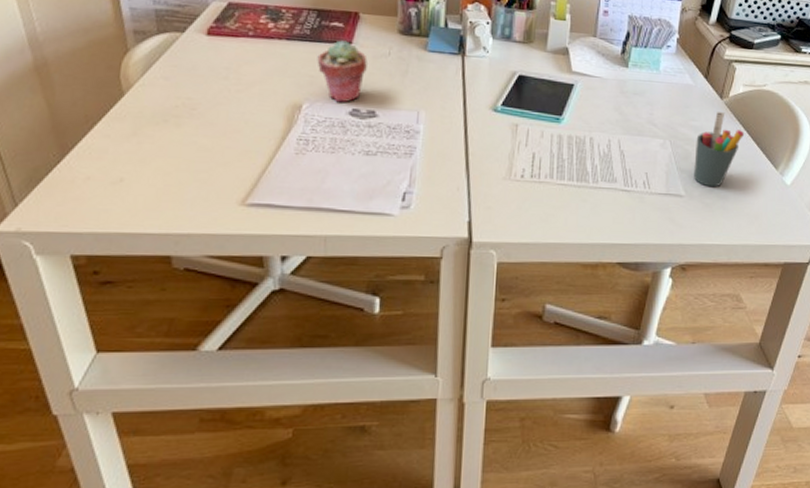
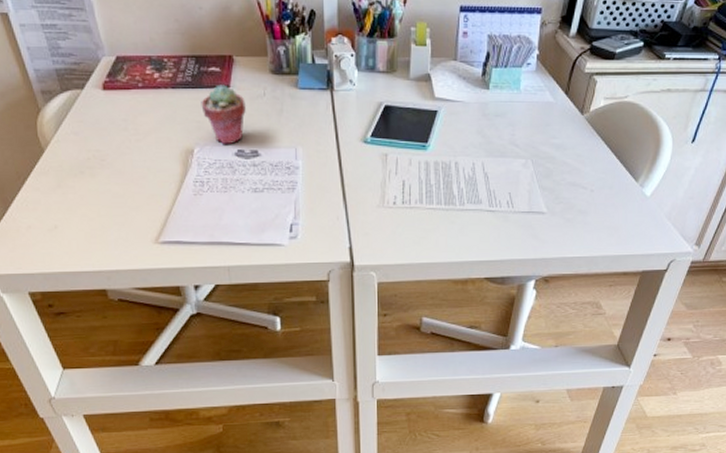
pen holder: present [694,111,745,188] -> none [555,127,605,203]

